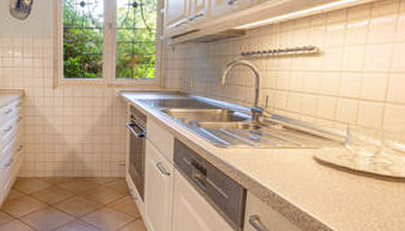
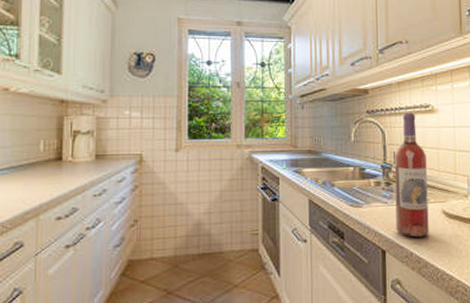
wine bottle: none [260,55,303,180] -> present [394,112,429,238]

